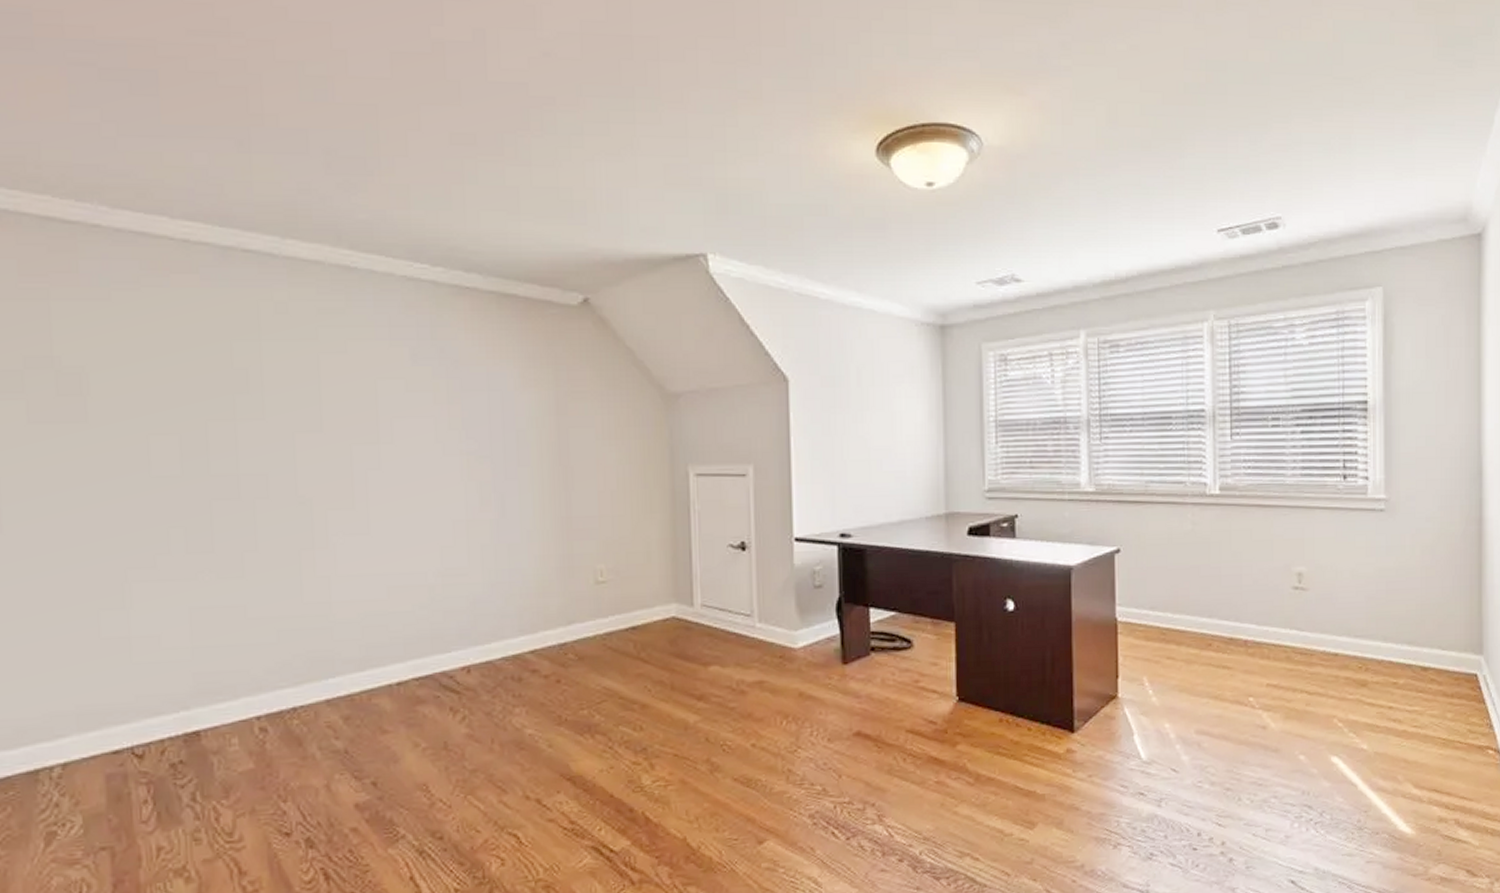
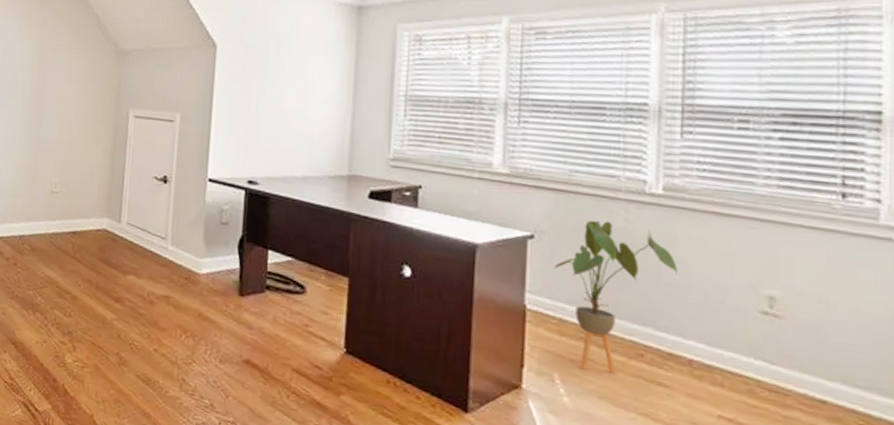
house plant: none [1138,526,1233,668] -> present [554,220,677,373]

